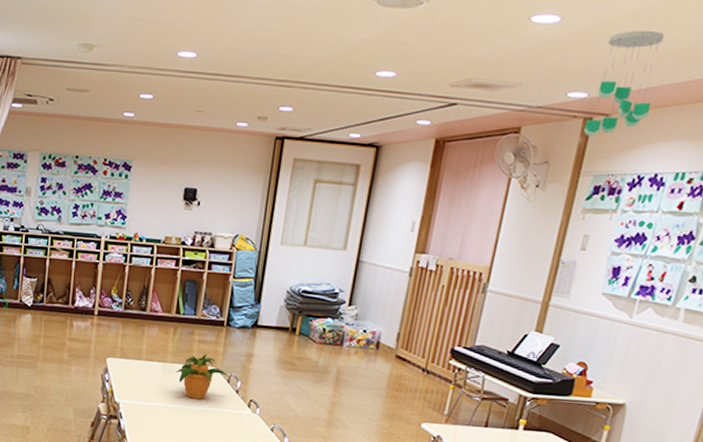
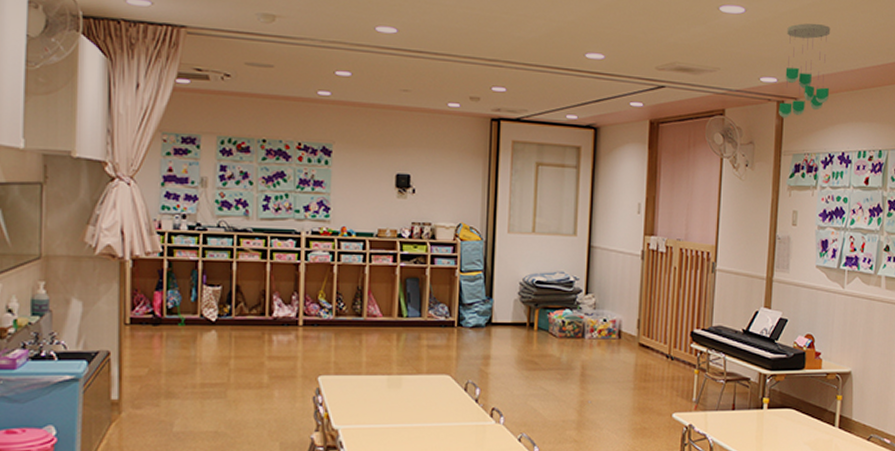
potted plant: present [175,354,228,399] -> none [403,361,465,414]

